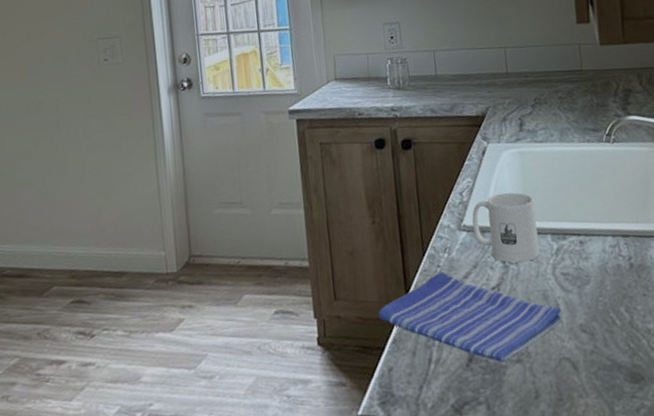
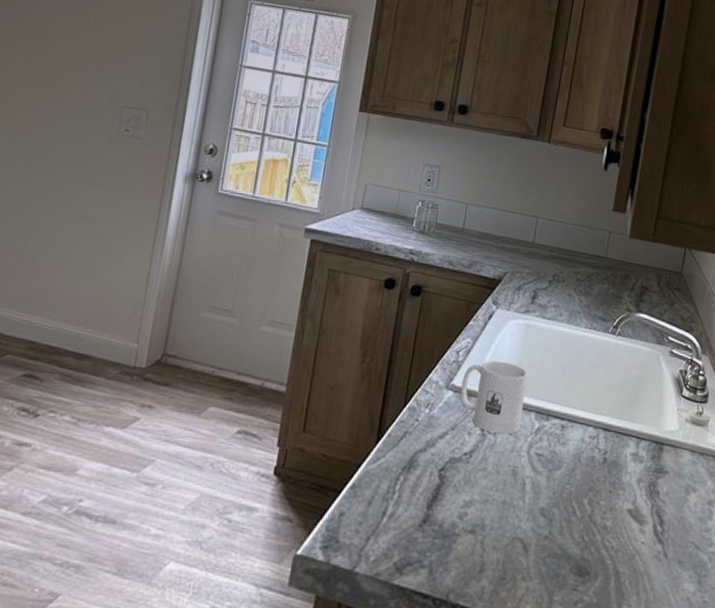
dish towel: present [378,272,562,362] -> none [343,427,527,529]

